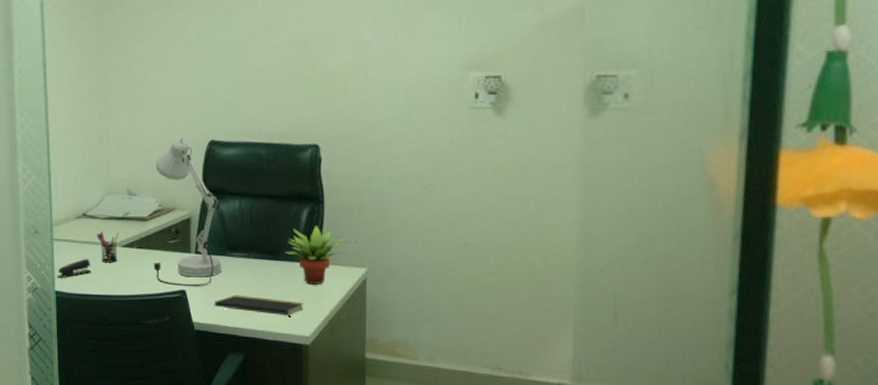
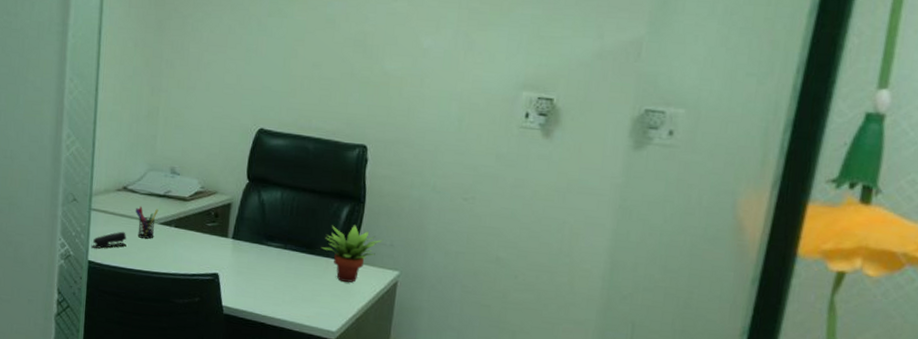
desk lamp: present [153,138,222,287] -> none [189,122,261,272]
notepad: present [214,295,304,317] -> none [245,283,334,311]

